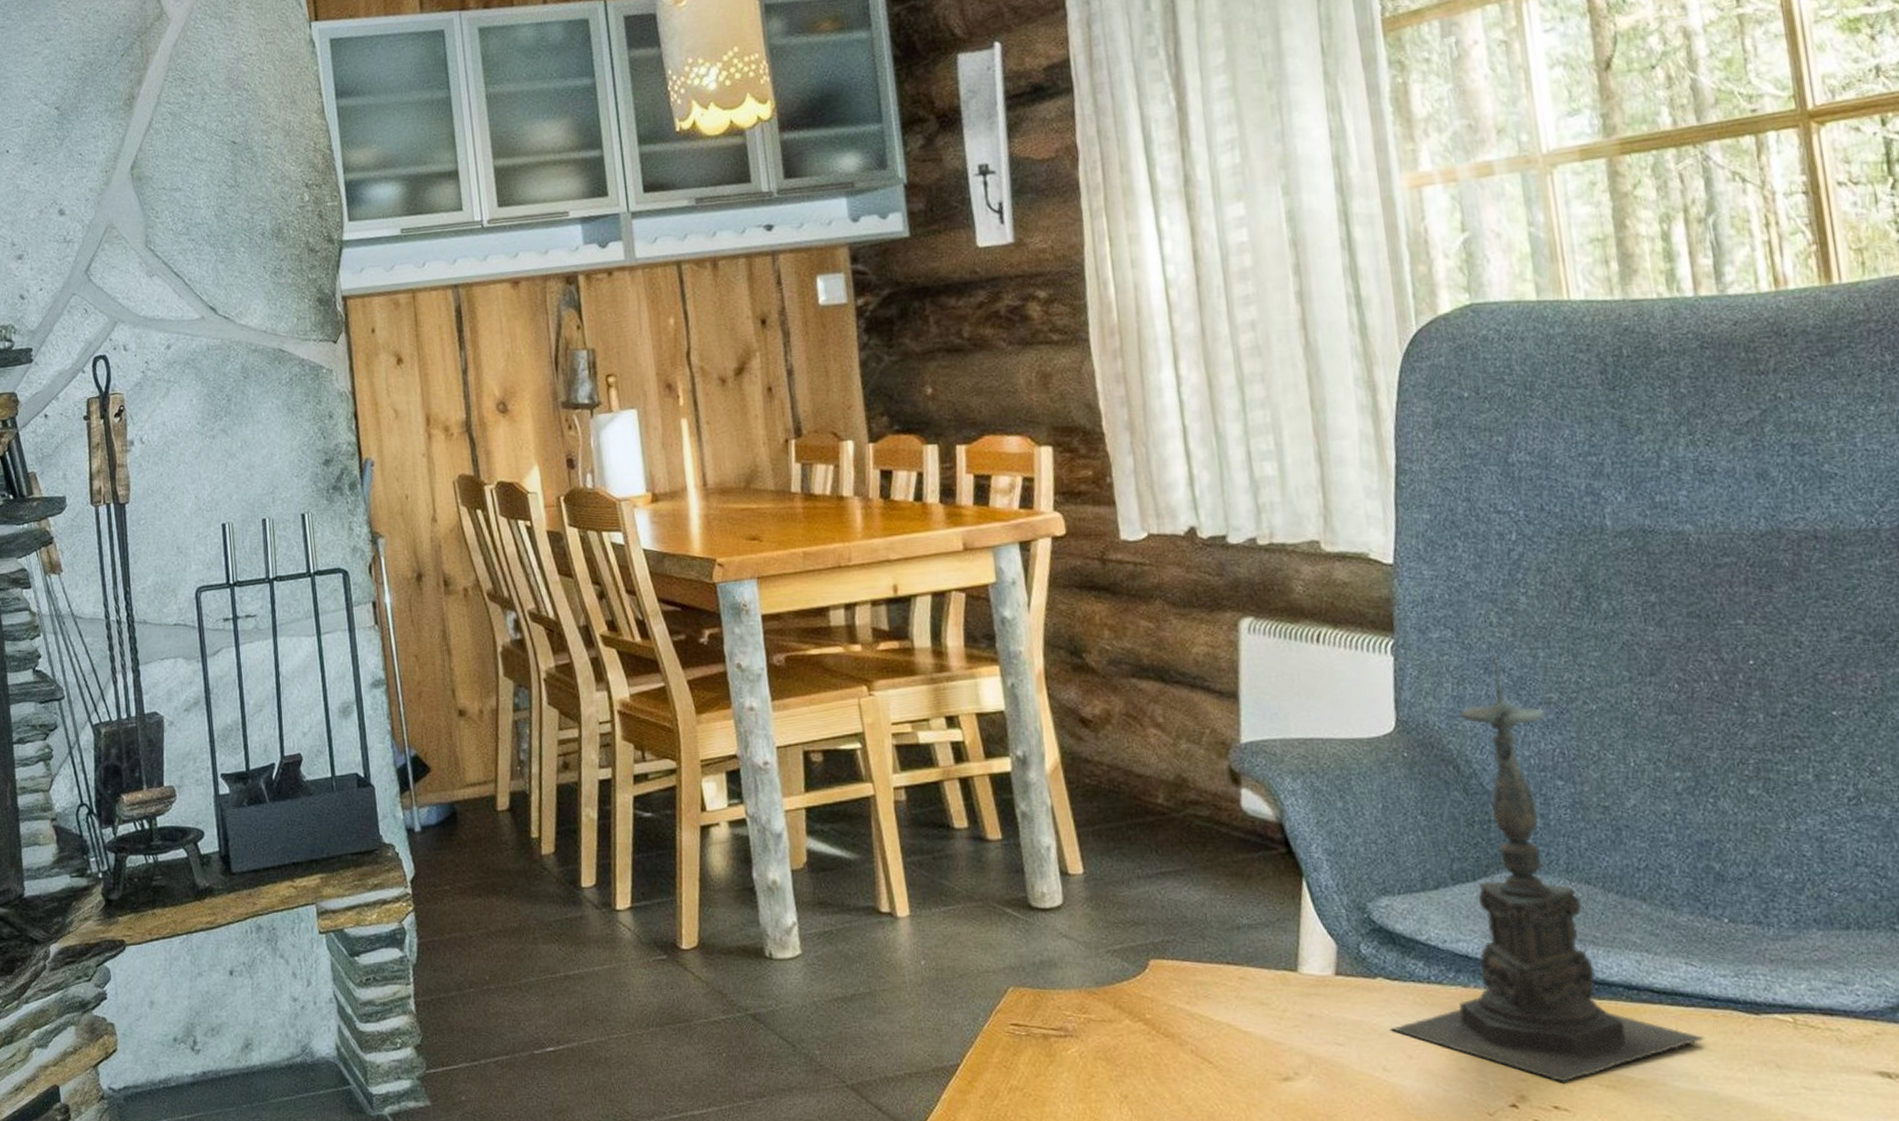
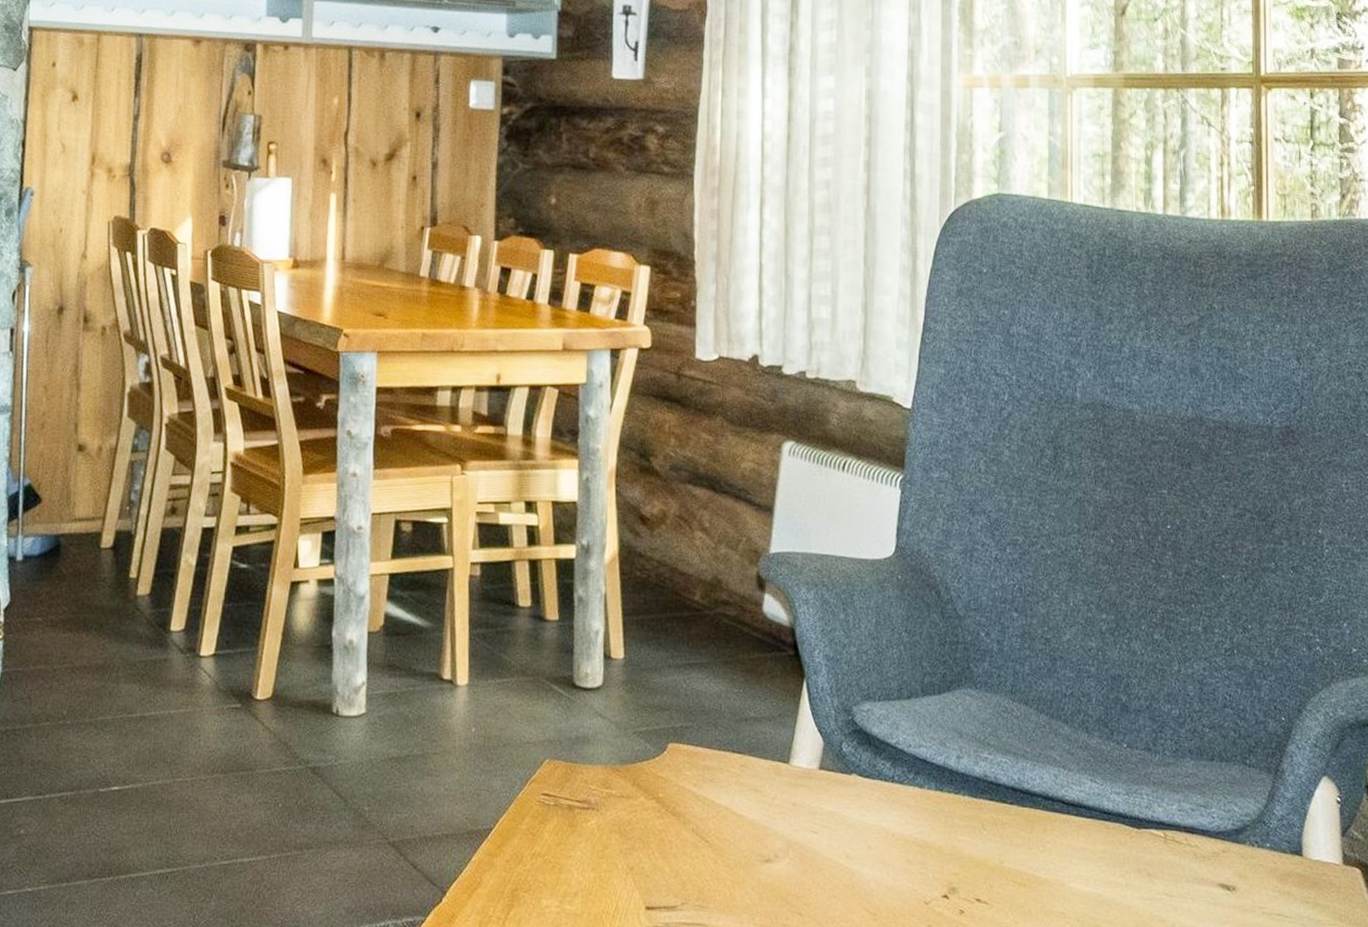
candle holder: present [1390,654,1706,1084] -> none [857,497,1099,879]

